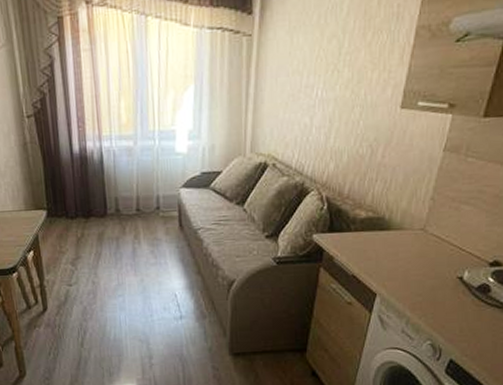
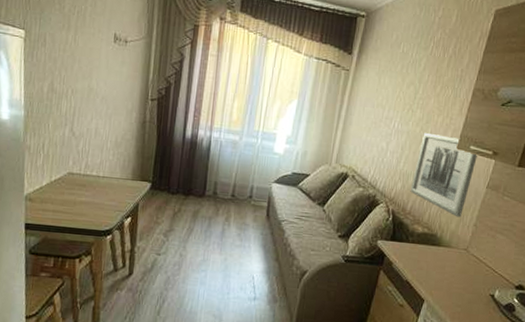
wall art: none [346,94,430,193] -> present [410,132,479,218]

